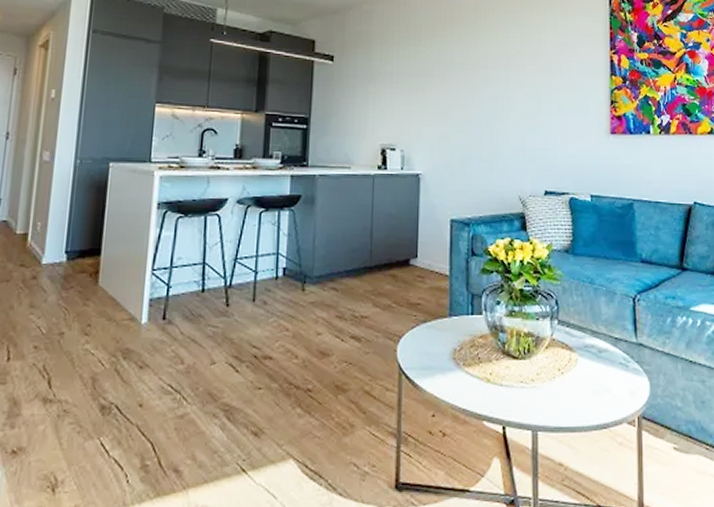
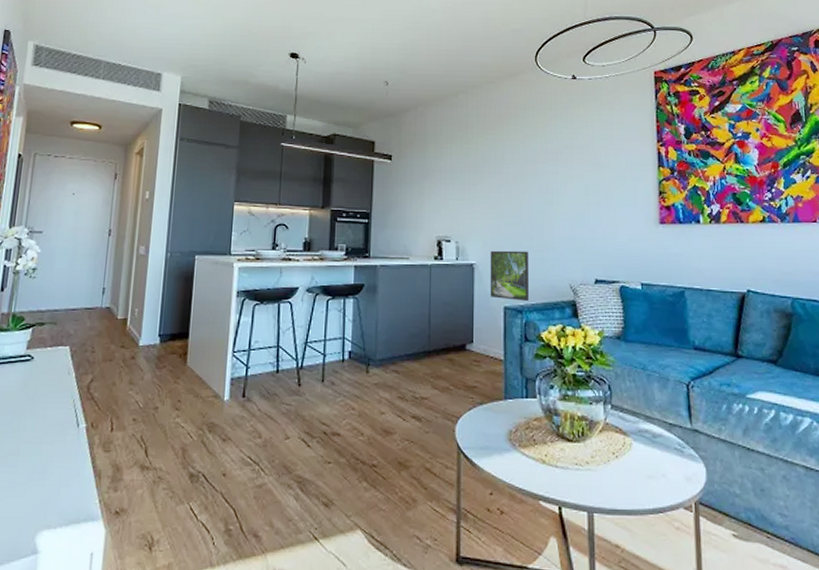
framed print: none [436,160,478,214] -> present [490,250,530,302]

